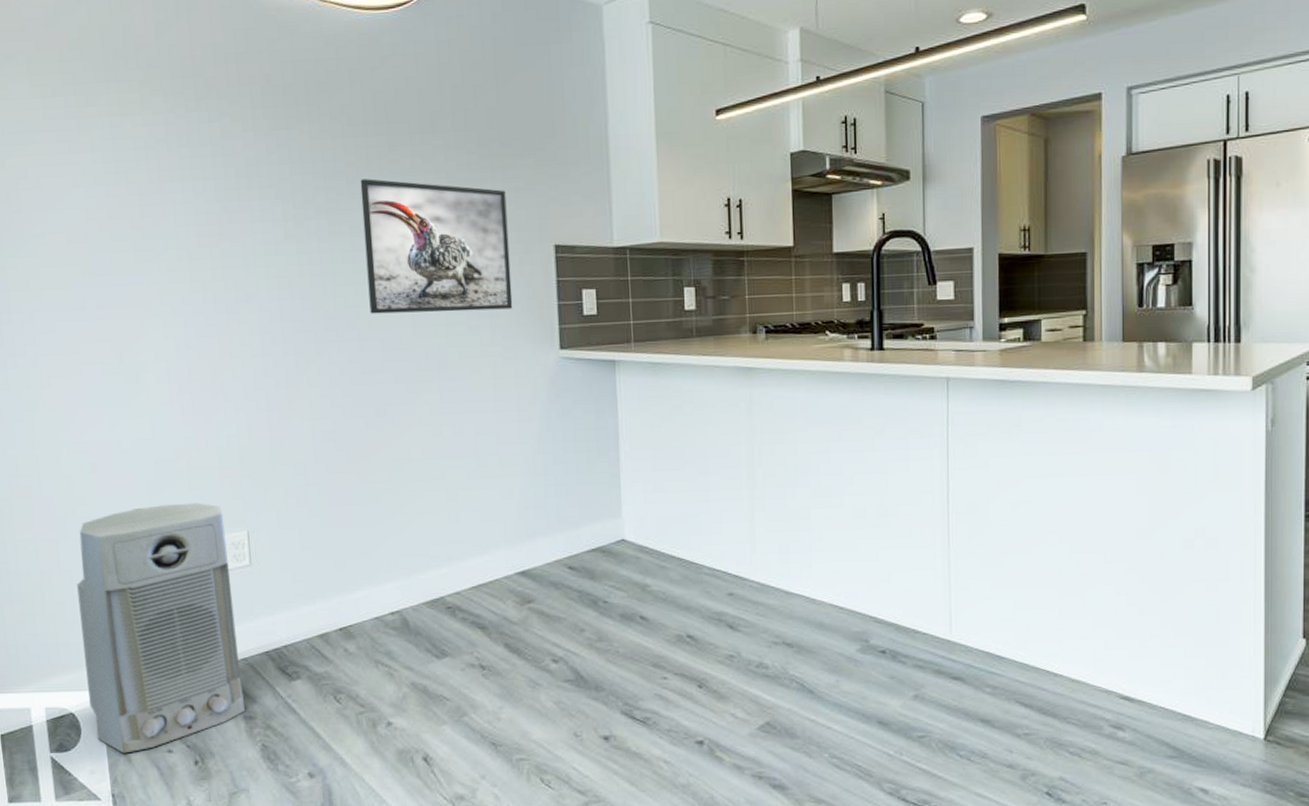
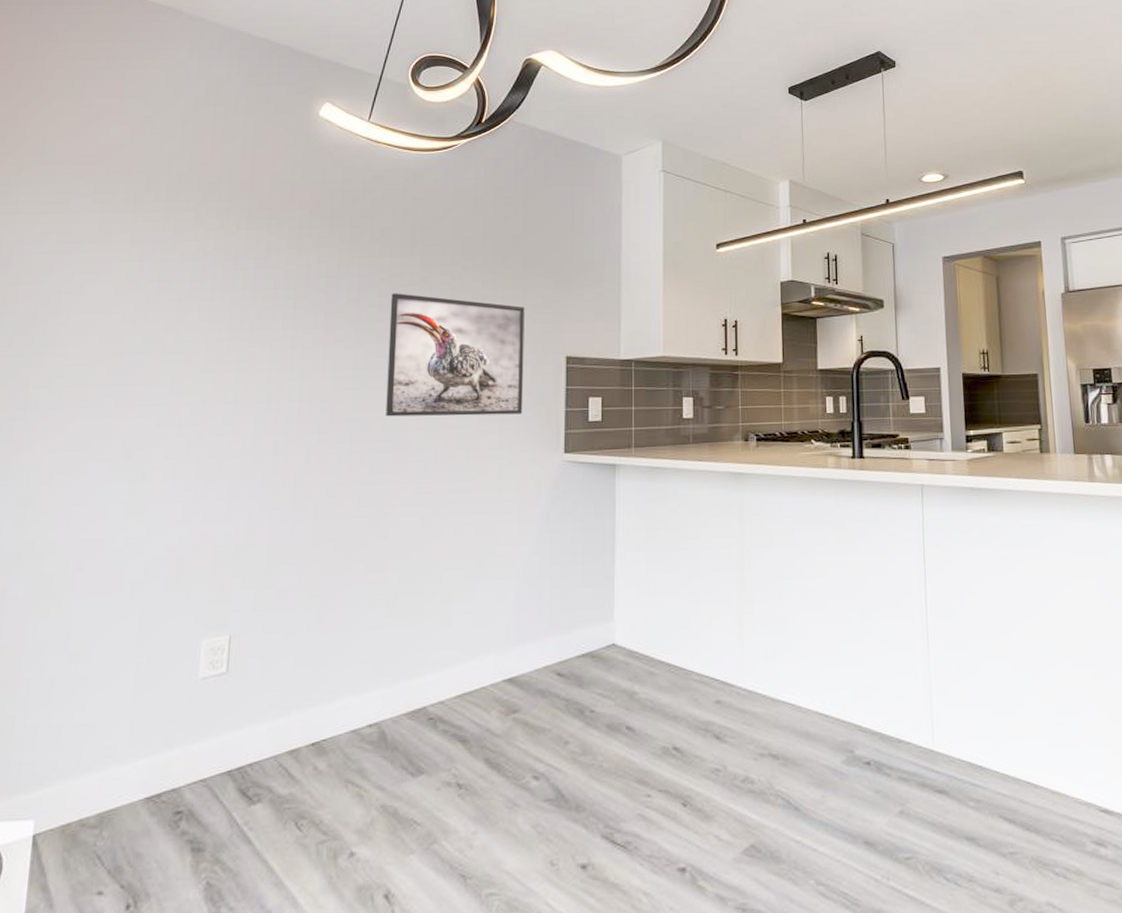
air purifier: present [77,502,246,754] -> none [19,604,207,898]

